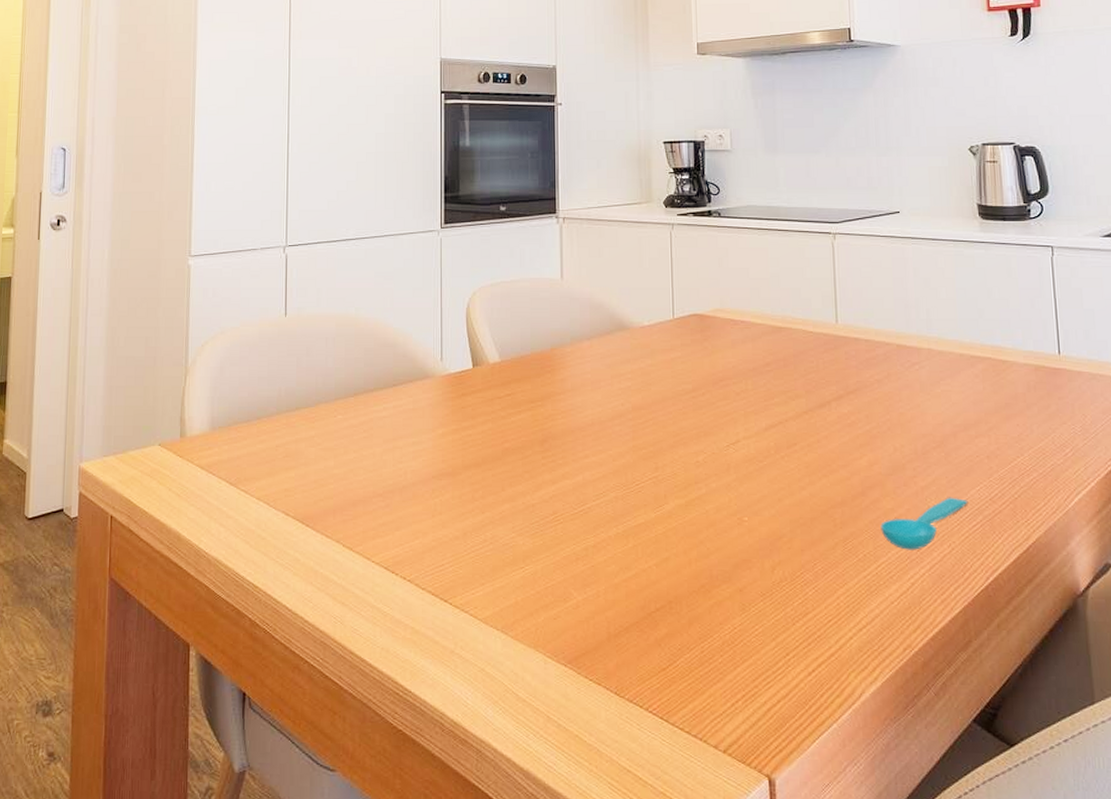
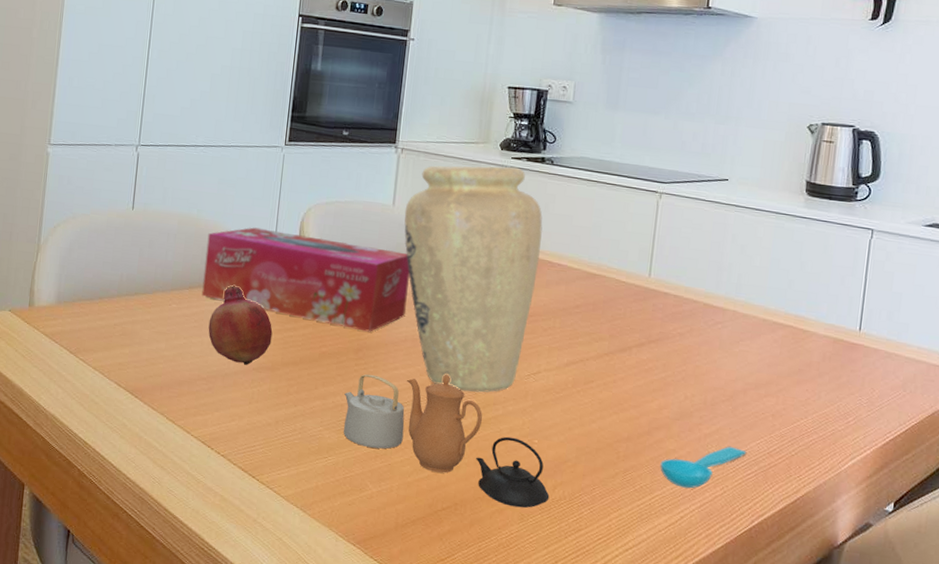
tissue box: none [368,320,588,420] -> present [202,227,410,332]
fruit: none [379,386,449,474] -> present [208,285,273,365]
teapot: none [534,456,769,597] -> present [344,374,550,508]
vase: none [574,224,722,473] -> present [404,165,543,393]

